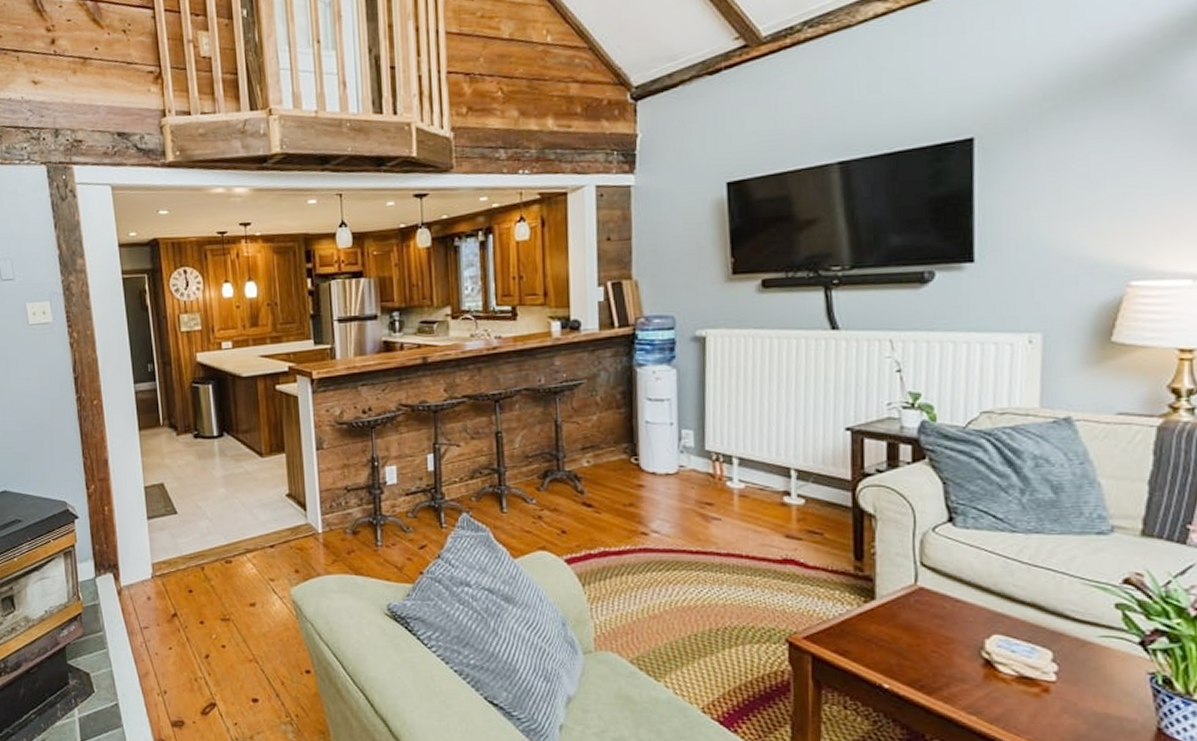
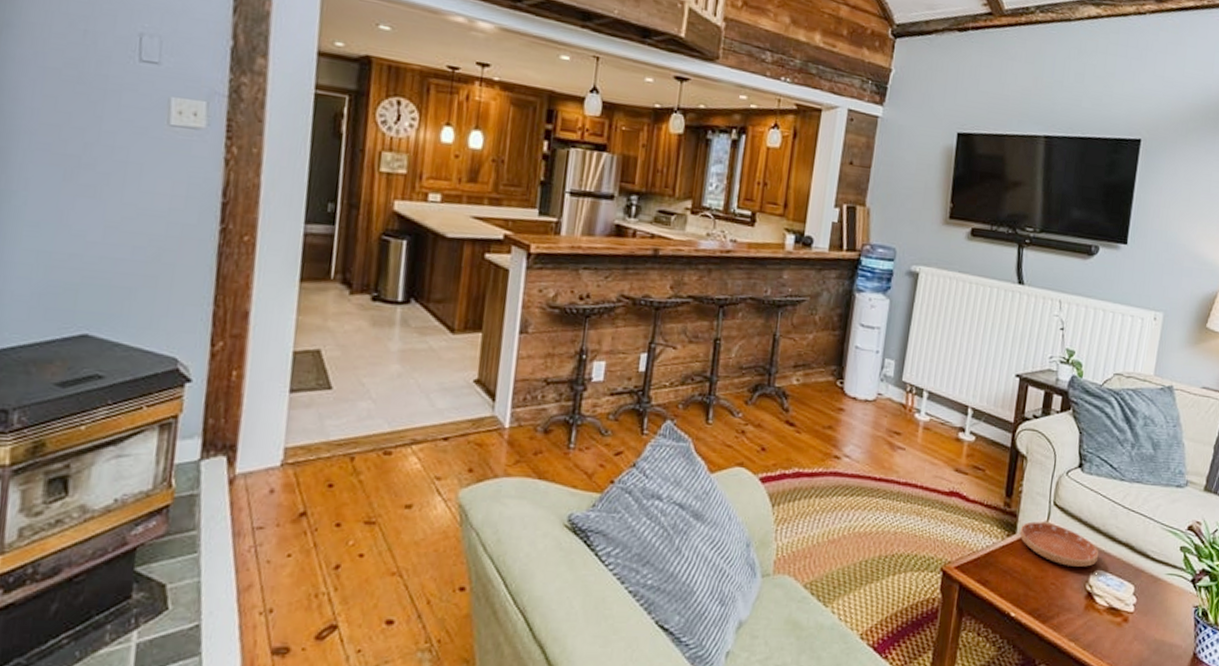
saucer: none [880,585,994,632] -> present [1019,521,1099,567]

